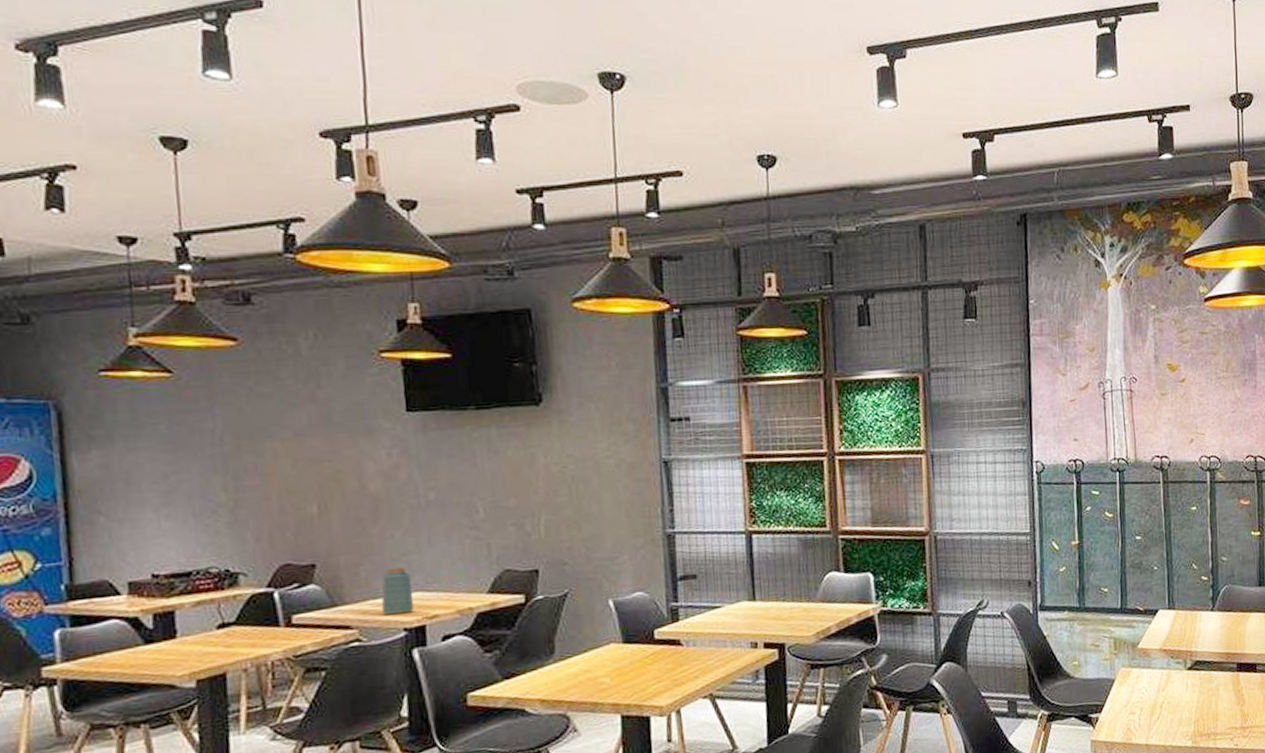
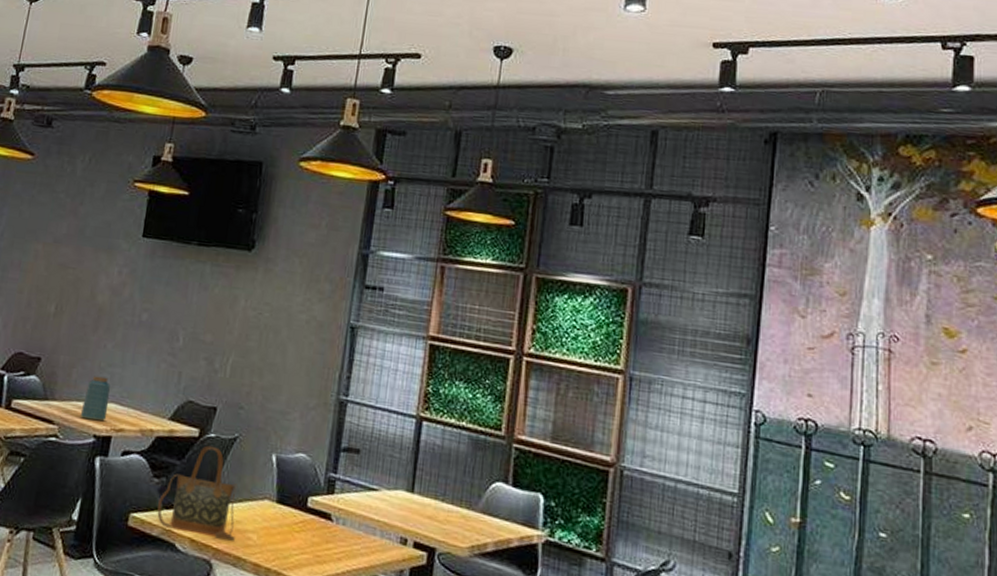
handbag: none [496,607,588,697] -> present [157,445,237,542]

